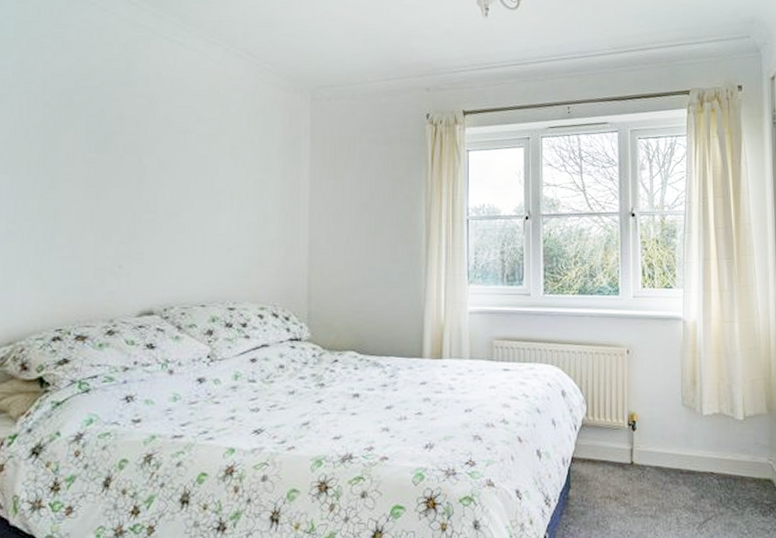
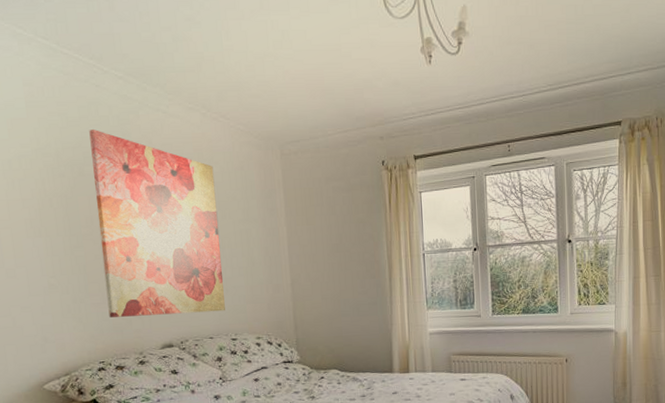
wall art: none [77,55,230,275] -> present [89,128,225,318]

